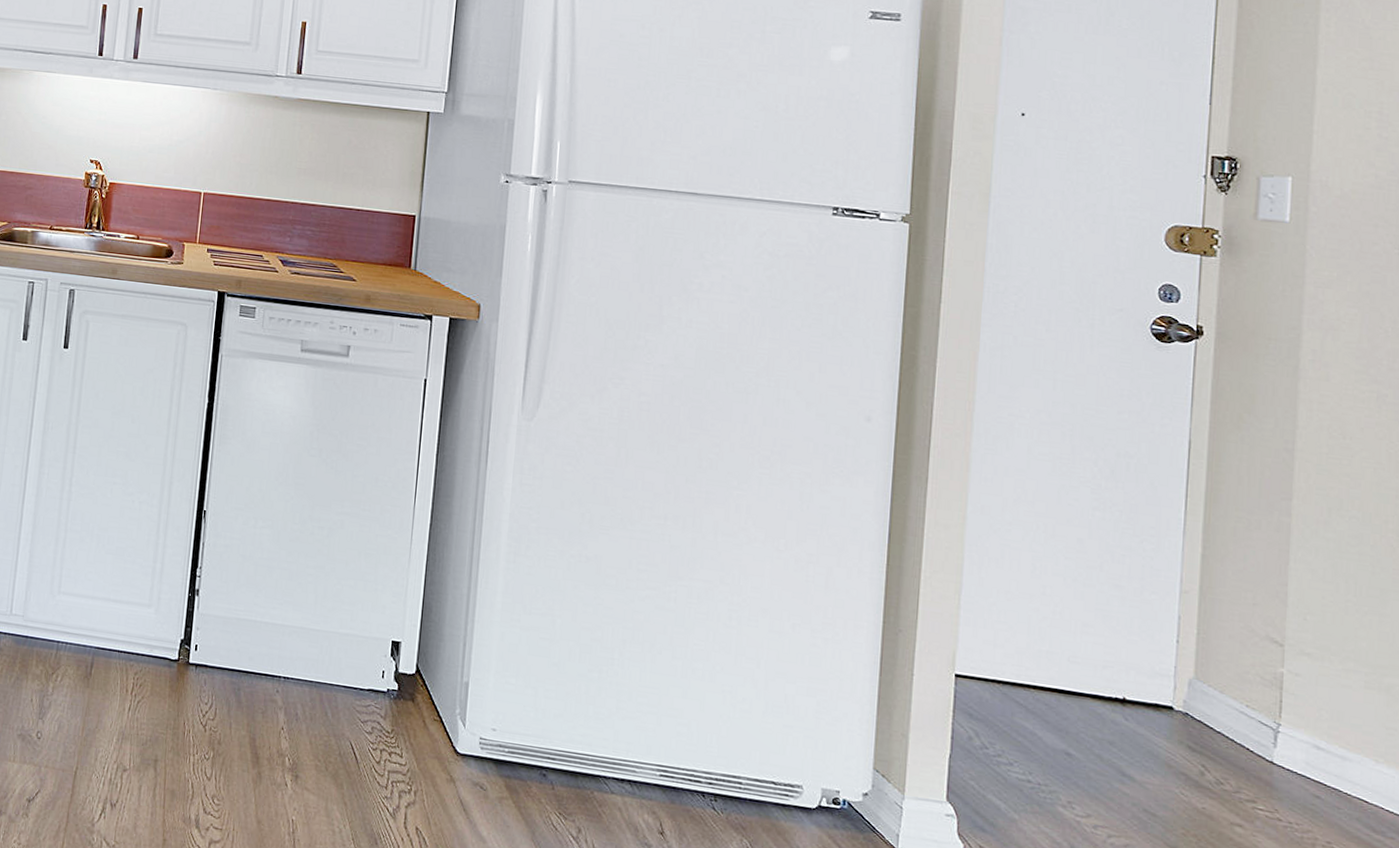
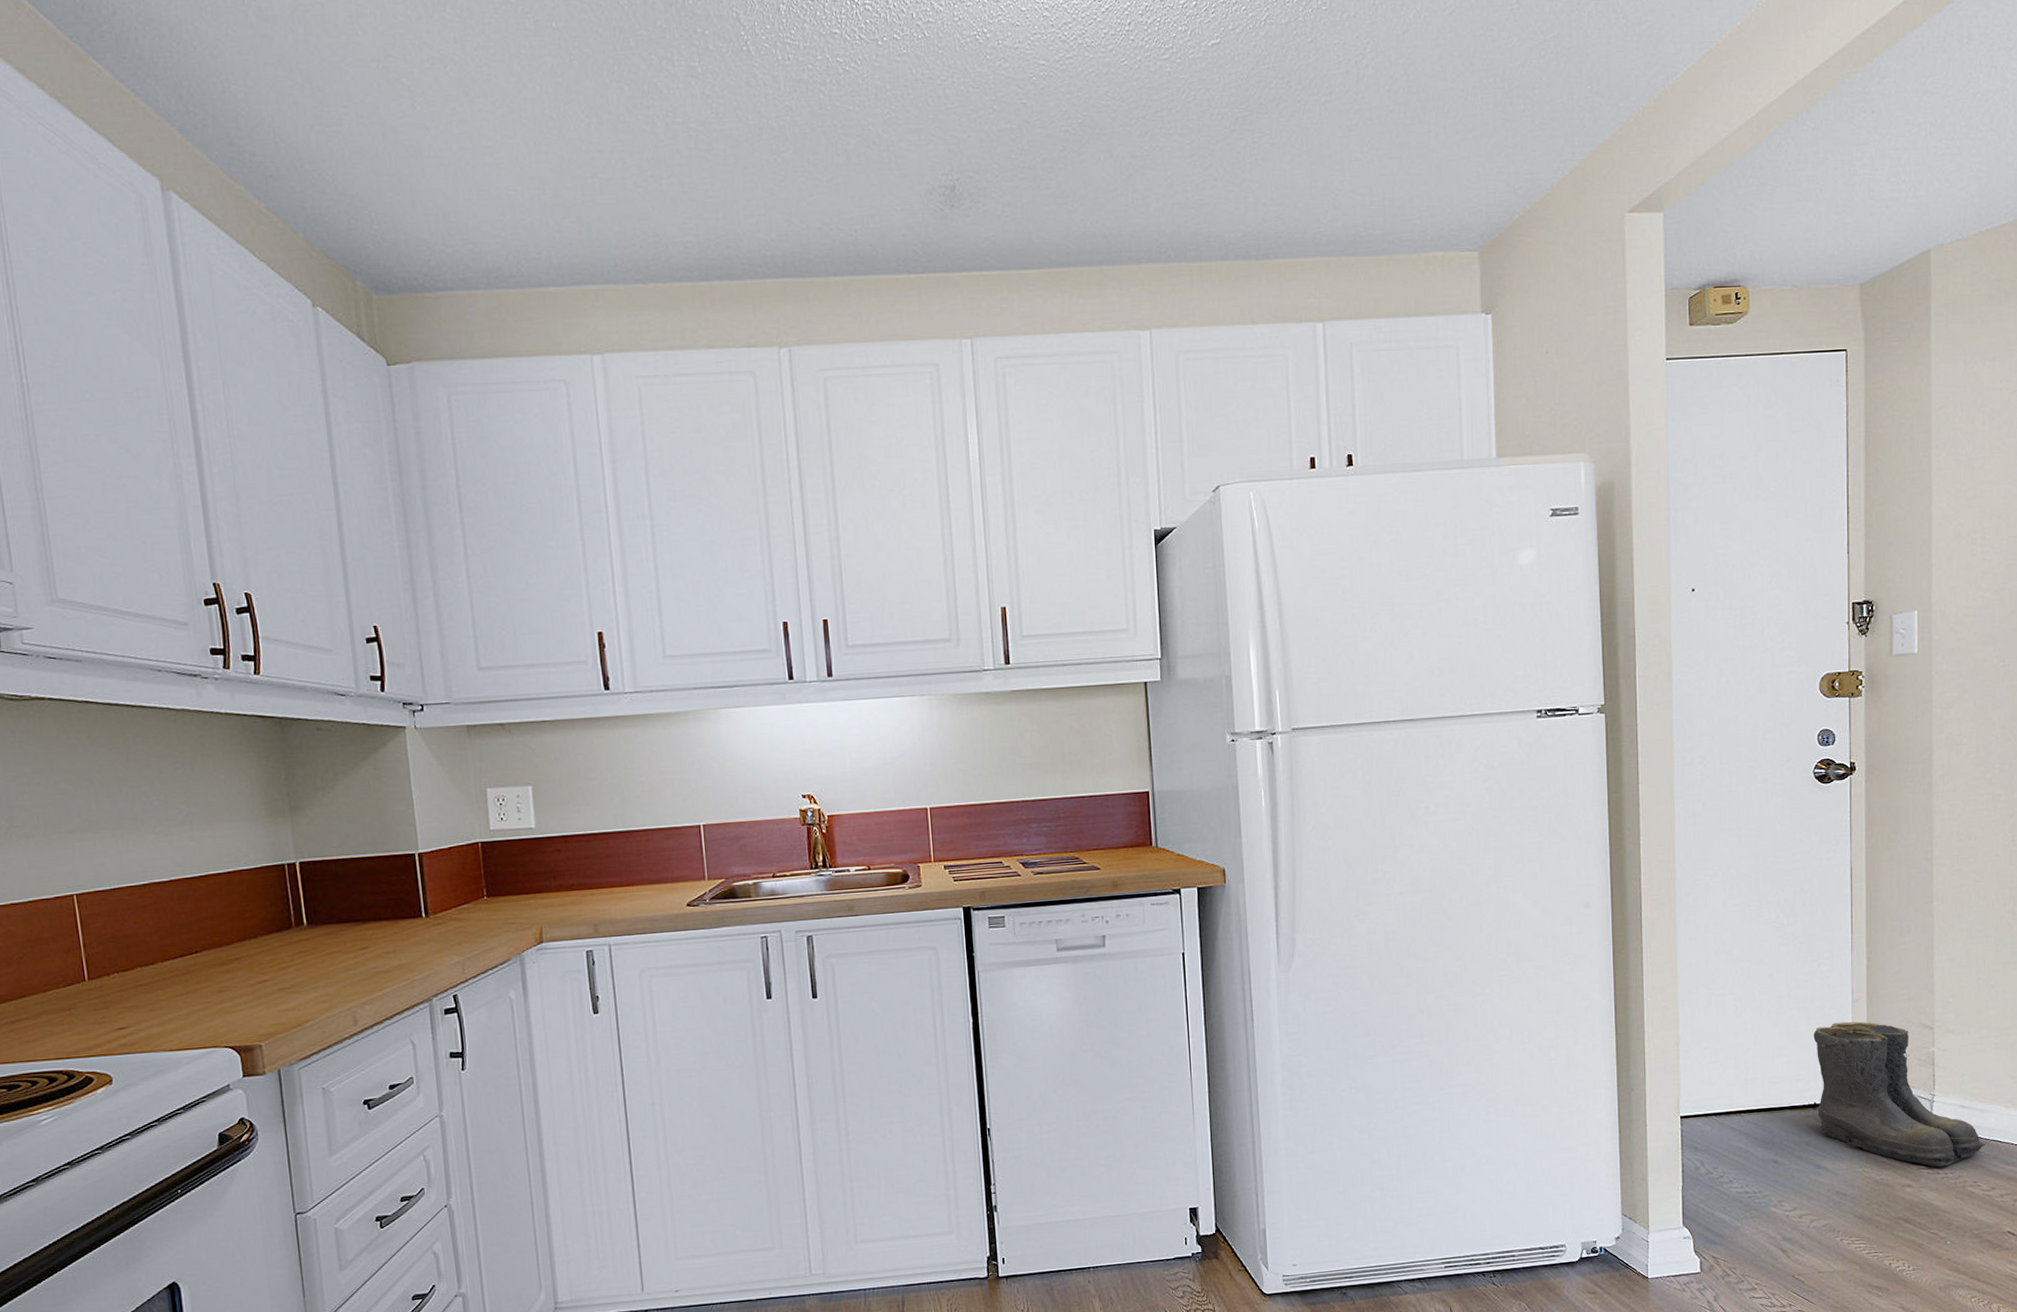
boots: none [1127,610,1346,815] -> present [1813,1021,1986,1168]

